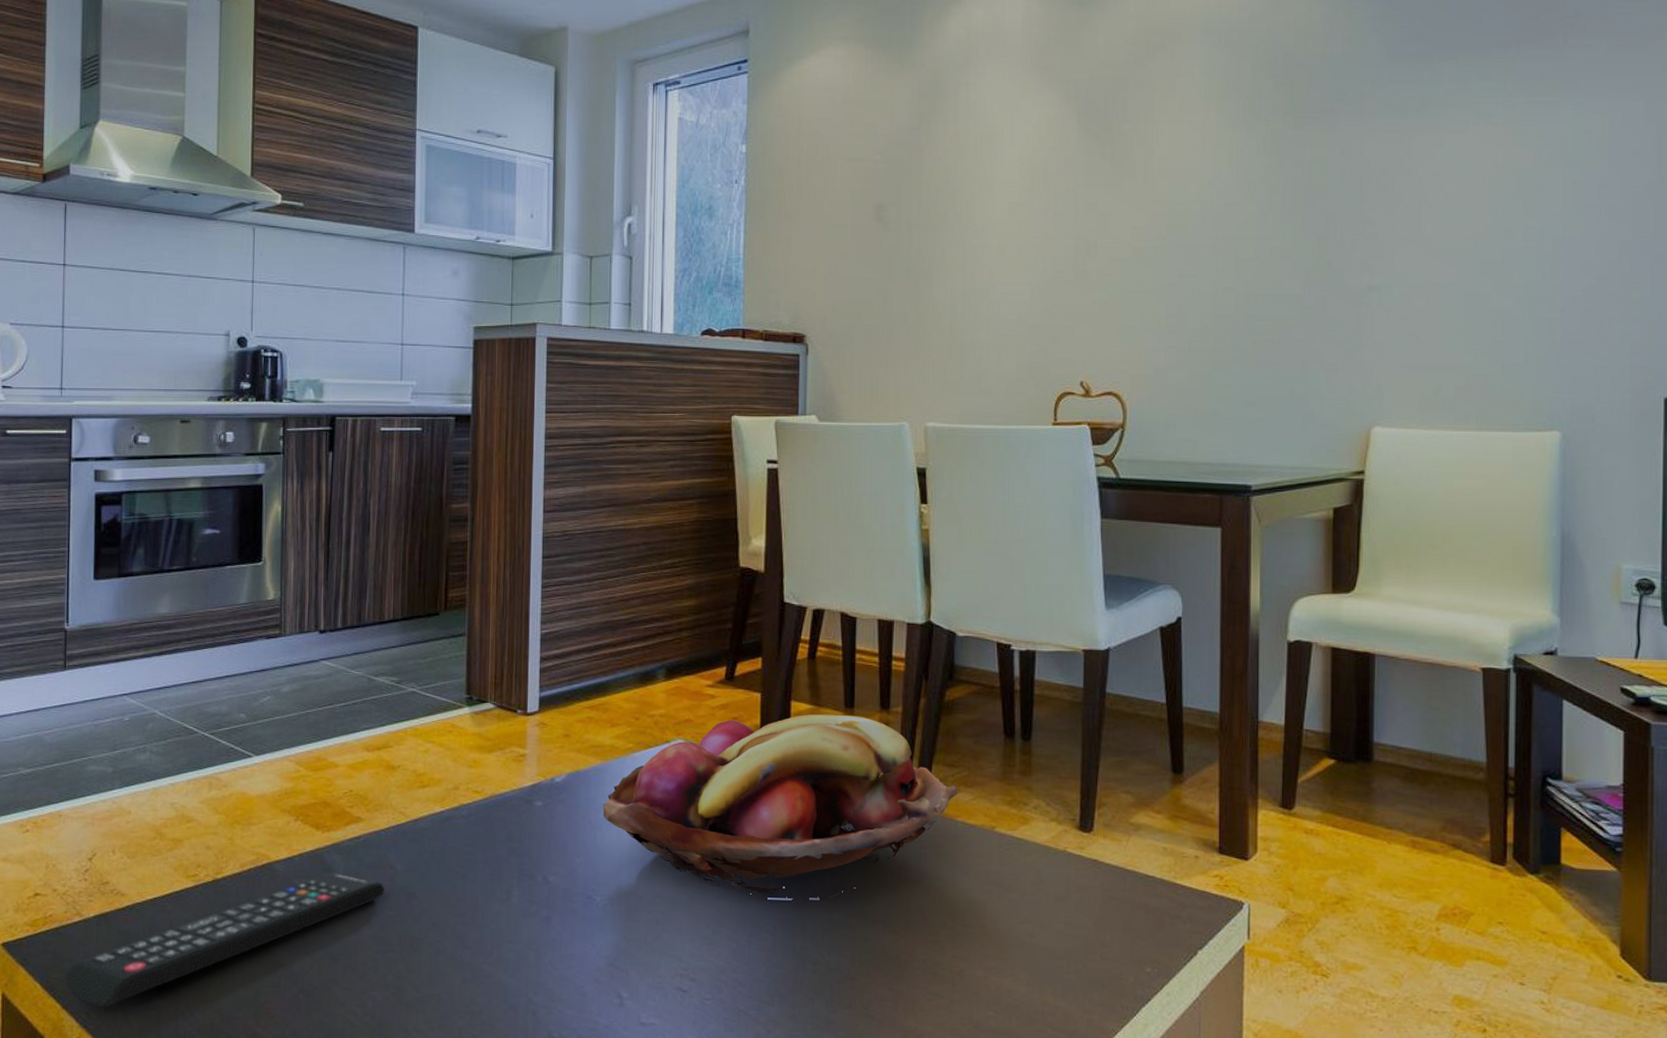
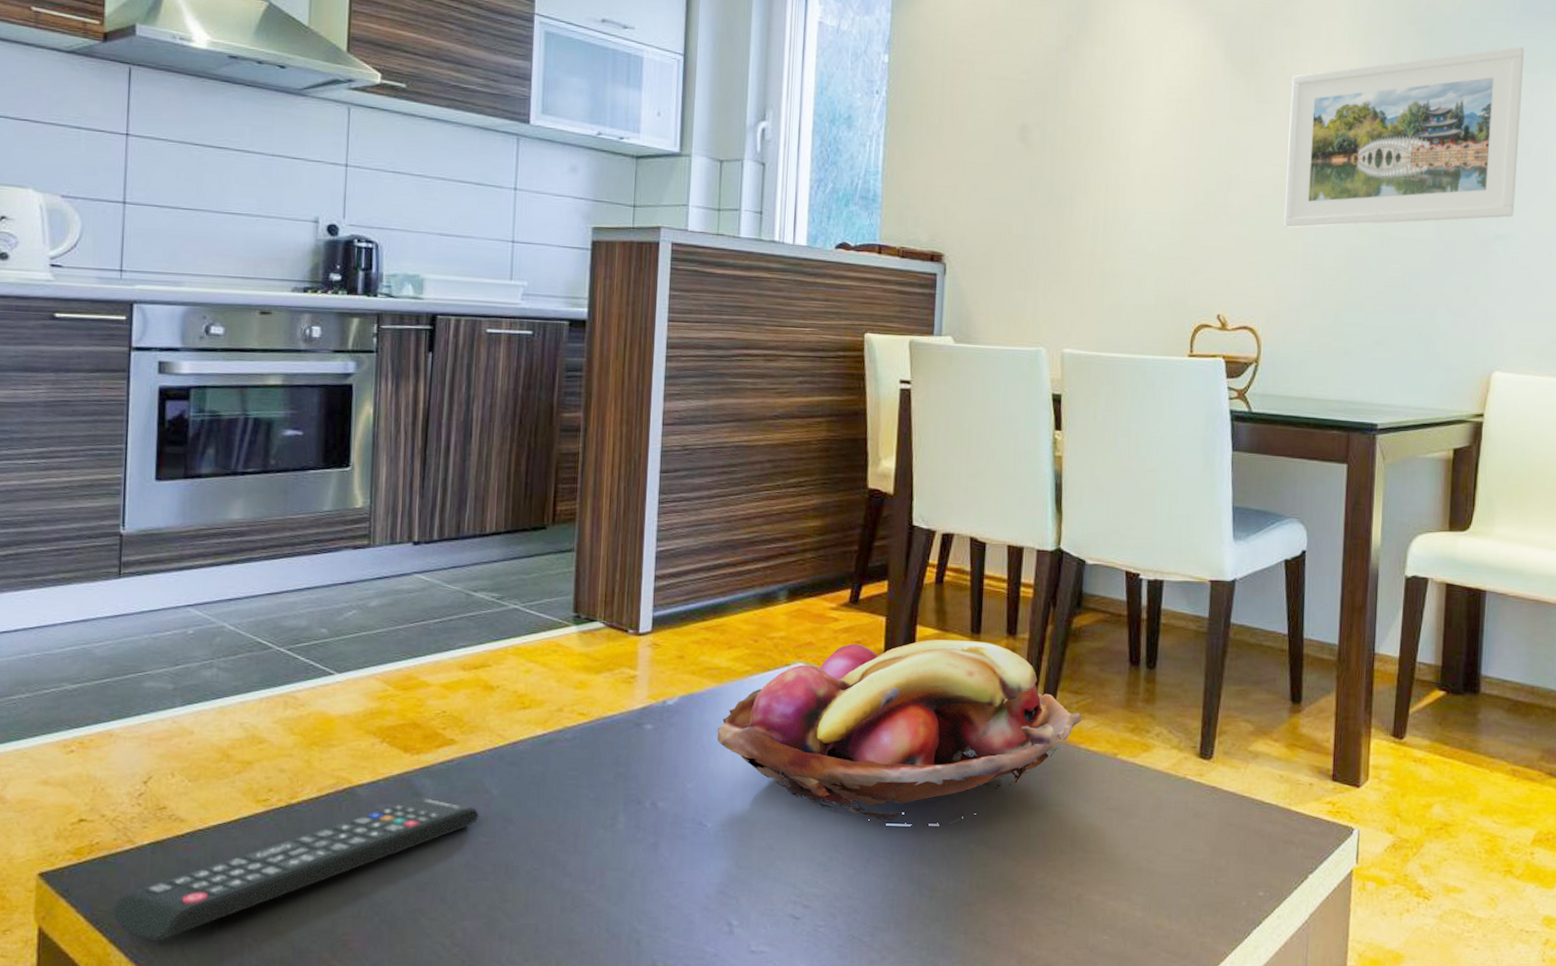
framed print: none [1144,91,1392,291] -> present [1283,46,1525,228]

